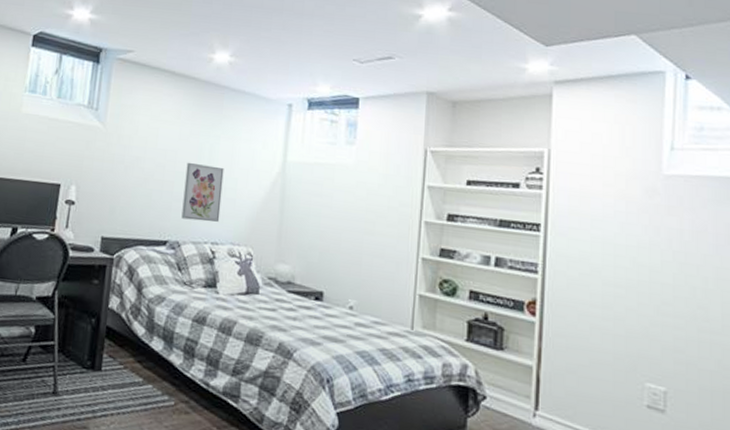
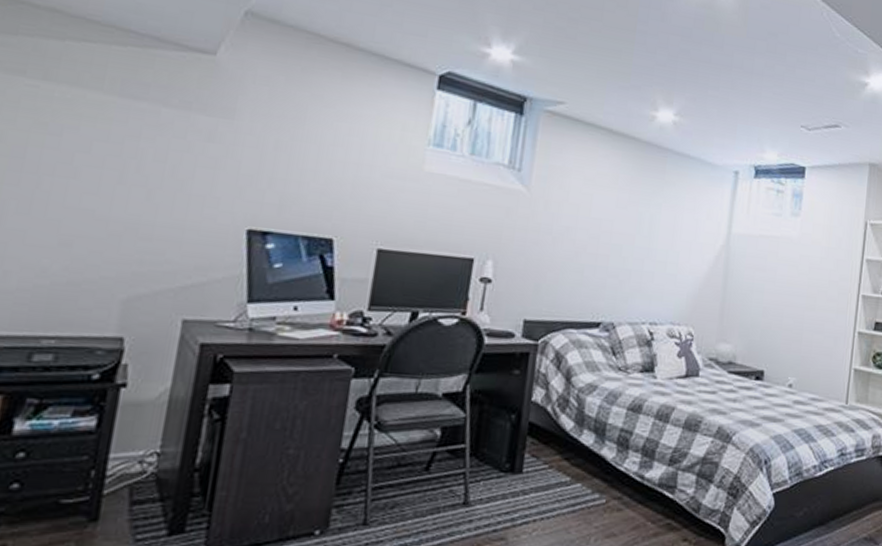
wall art: present [181,162,224,222] -> none [617,233,665,300]

